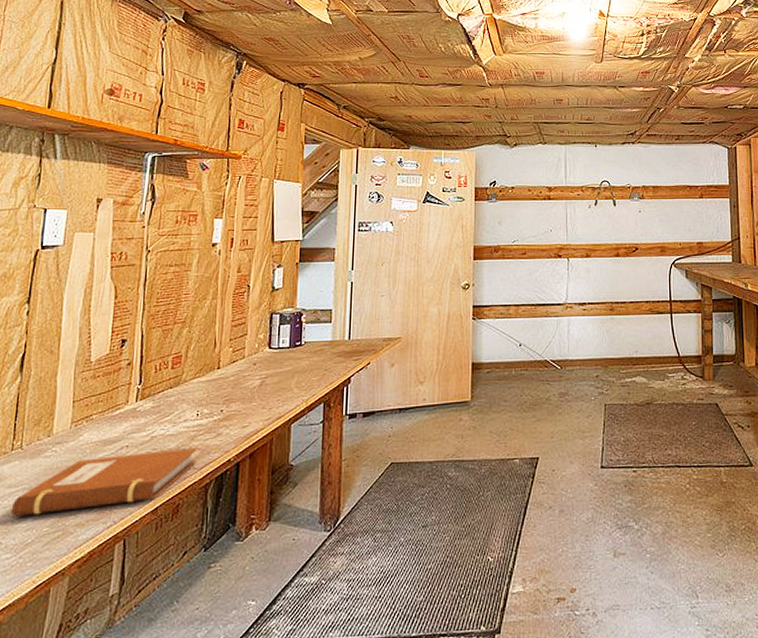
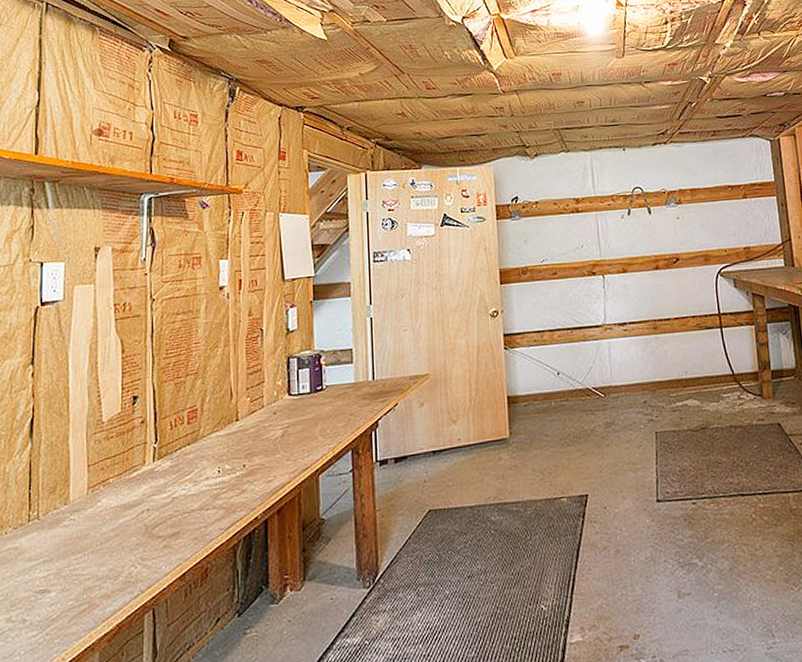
notebook: present [10,448,197,517] -> none [33,507,222,591]

